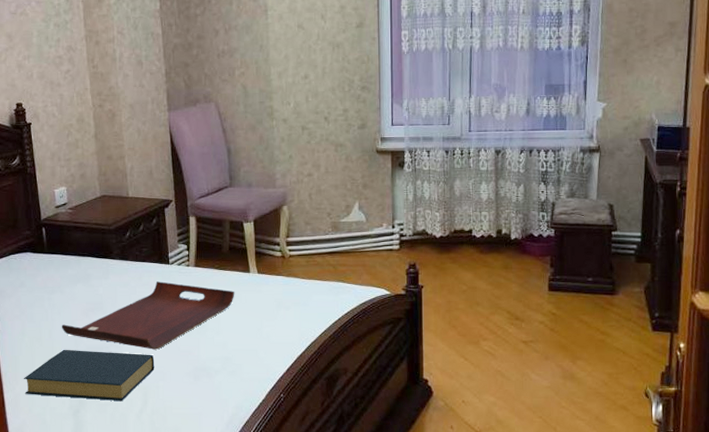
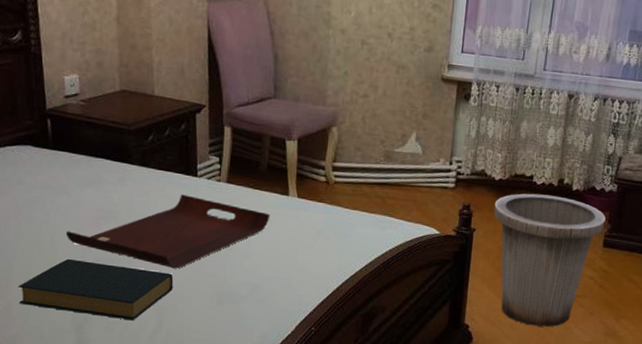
trash can: none [438,246,547,375] -> present [493,193,606,327]

